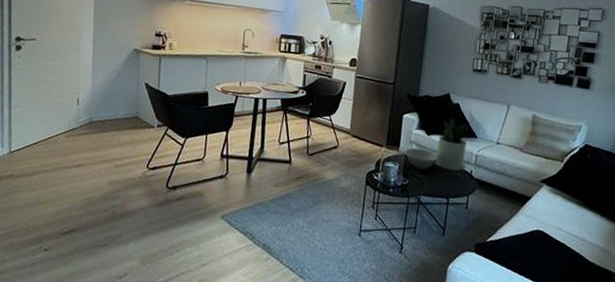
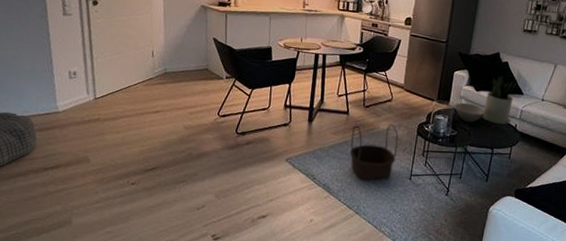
basket: none [292,172,346,238] -> present [350,123,399,180]

